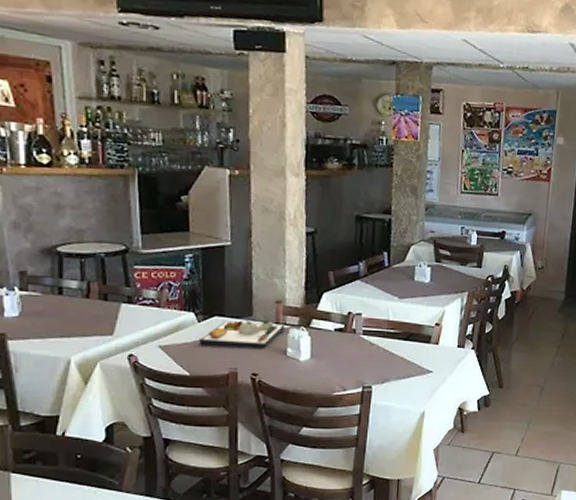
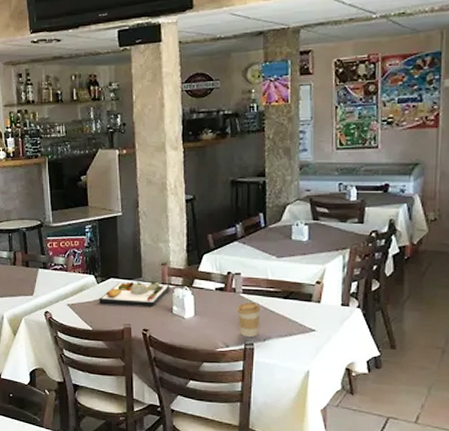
coffee cup: none [356,343,381,379] -> present [237,302,261,337]

